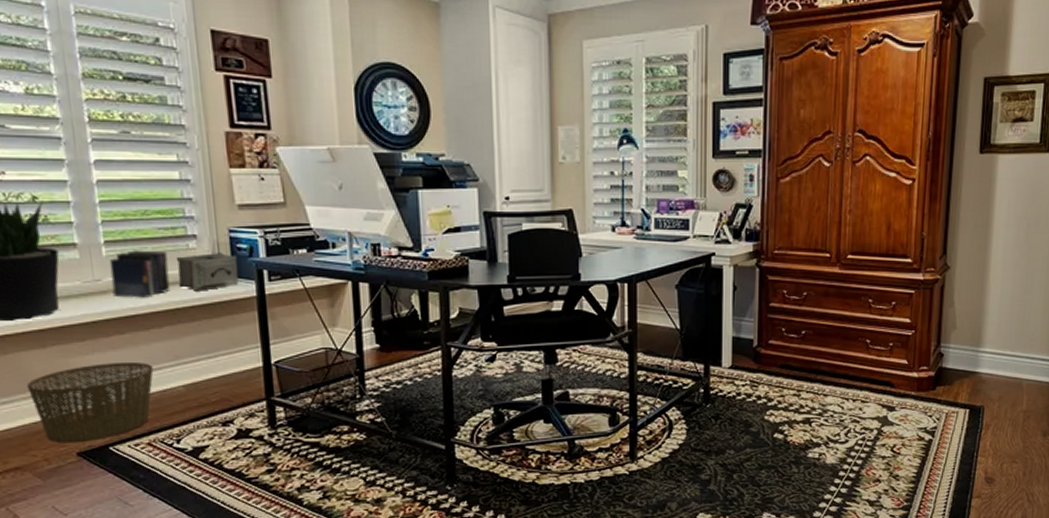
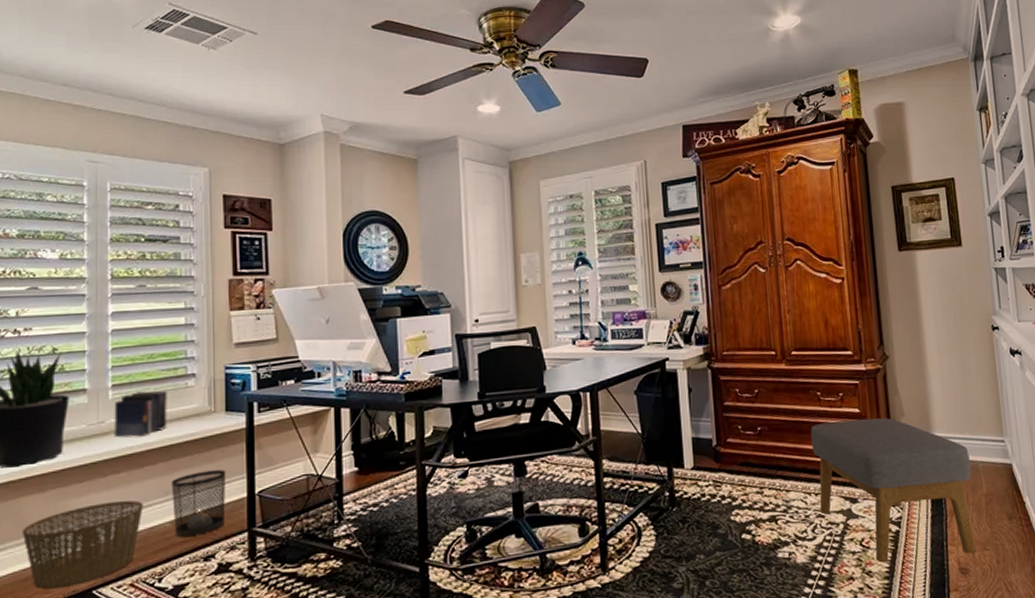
decorative box: present [175,253,239,291] -> none [175,389,231,427]
waste bin: none [180,337,241,401] -> present [171,469,227,537]
footstool: none [856,329,1016,467] -> present [811,418,976,562]

